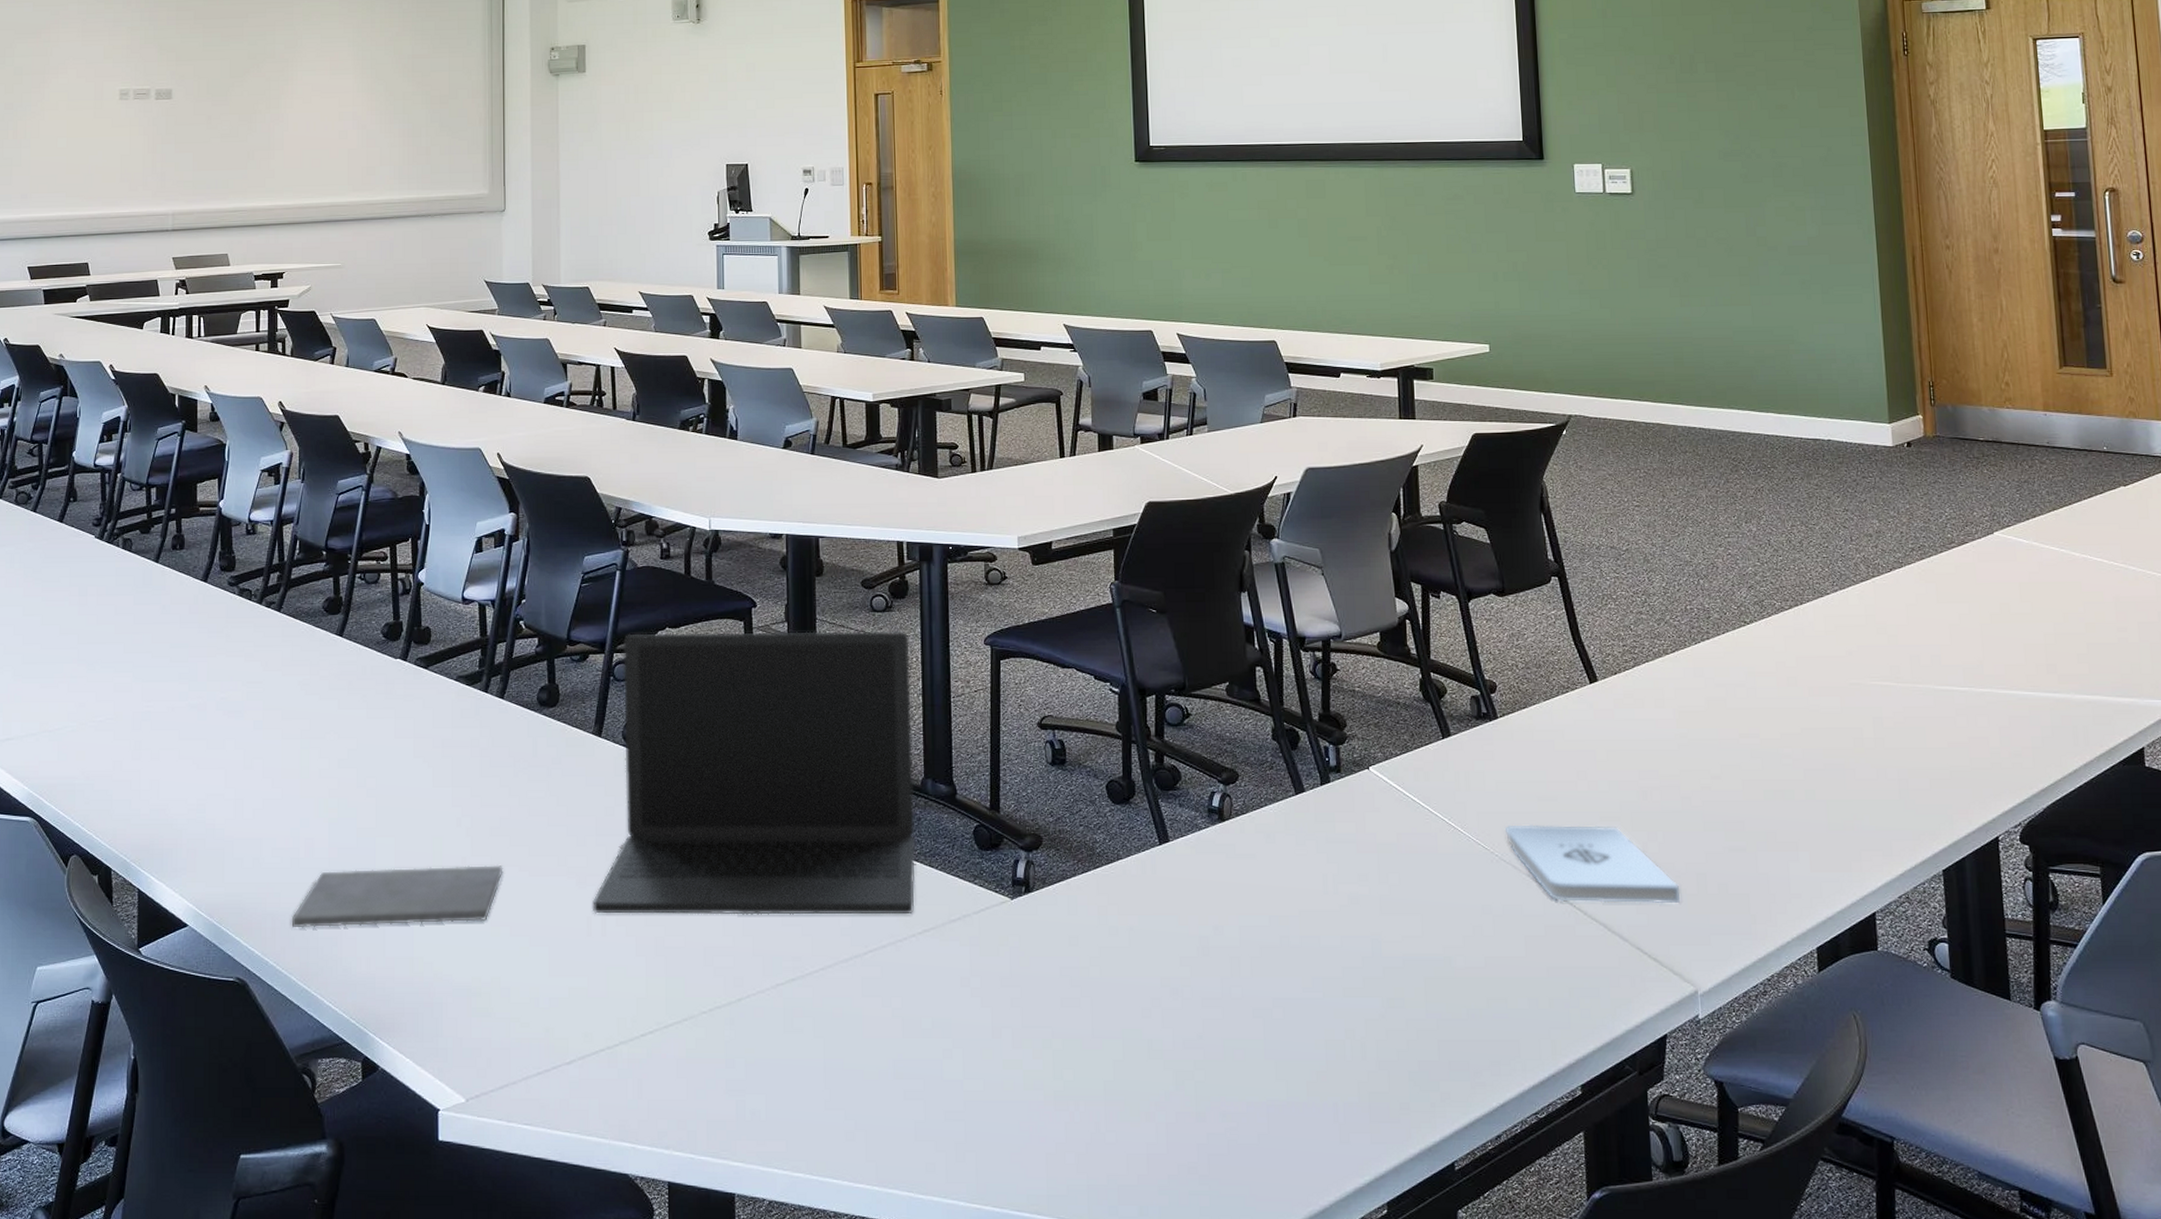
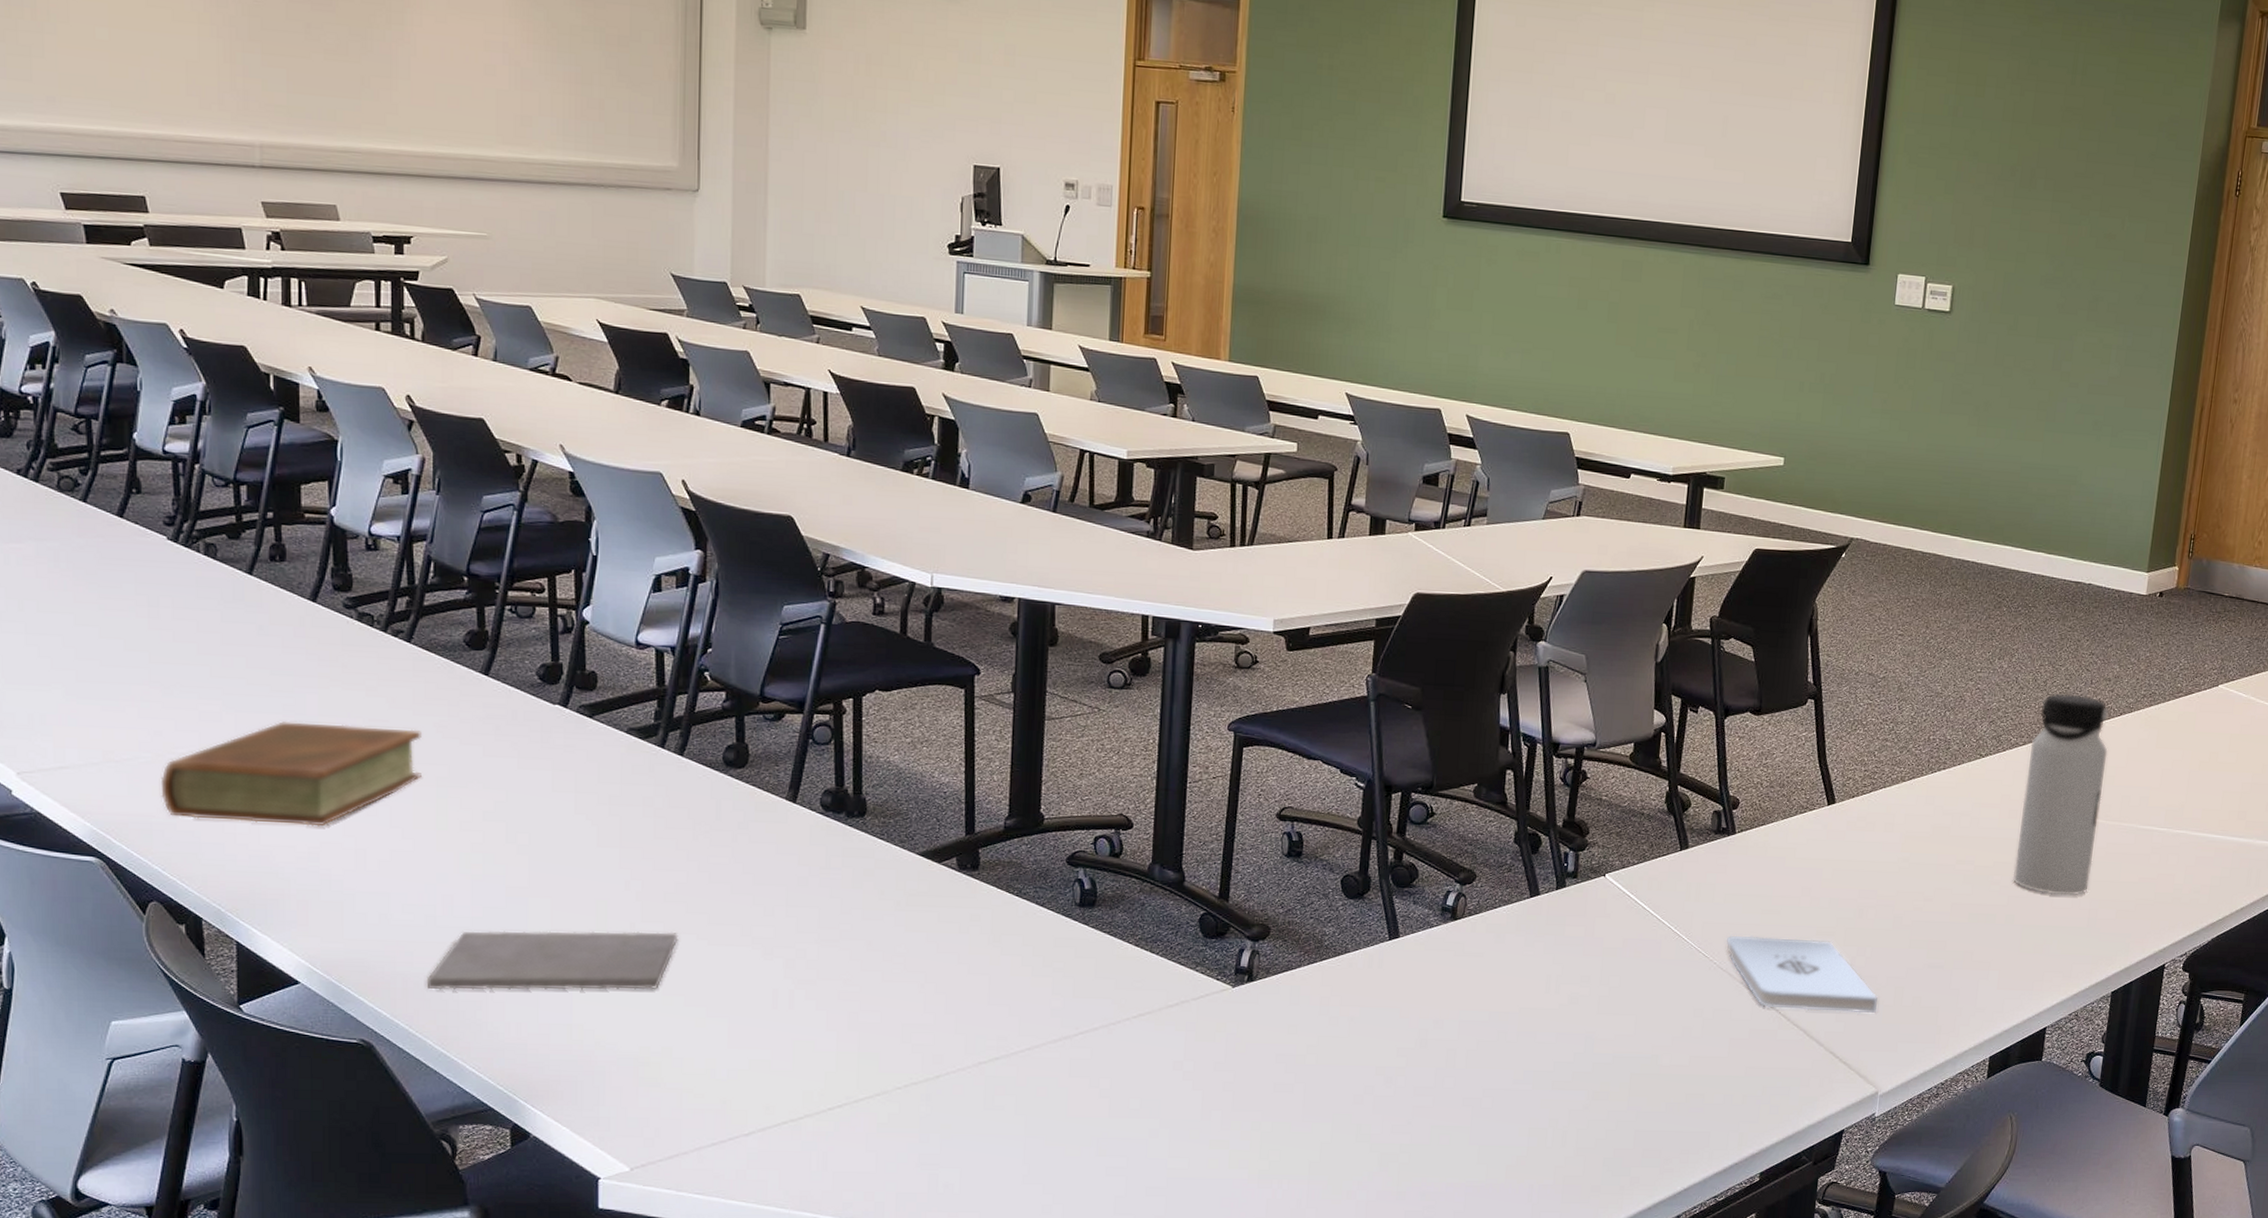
book: none [83,688,289,781] -> present [160,721,422,827]
laptop: present [593,631,916,915] -> none [780,694,1147,998]
water bottle: none [1798,553,1892,766] -> present [2013,693,2108,896]

